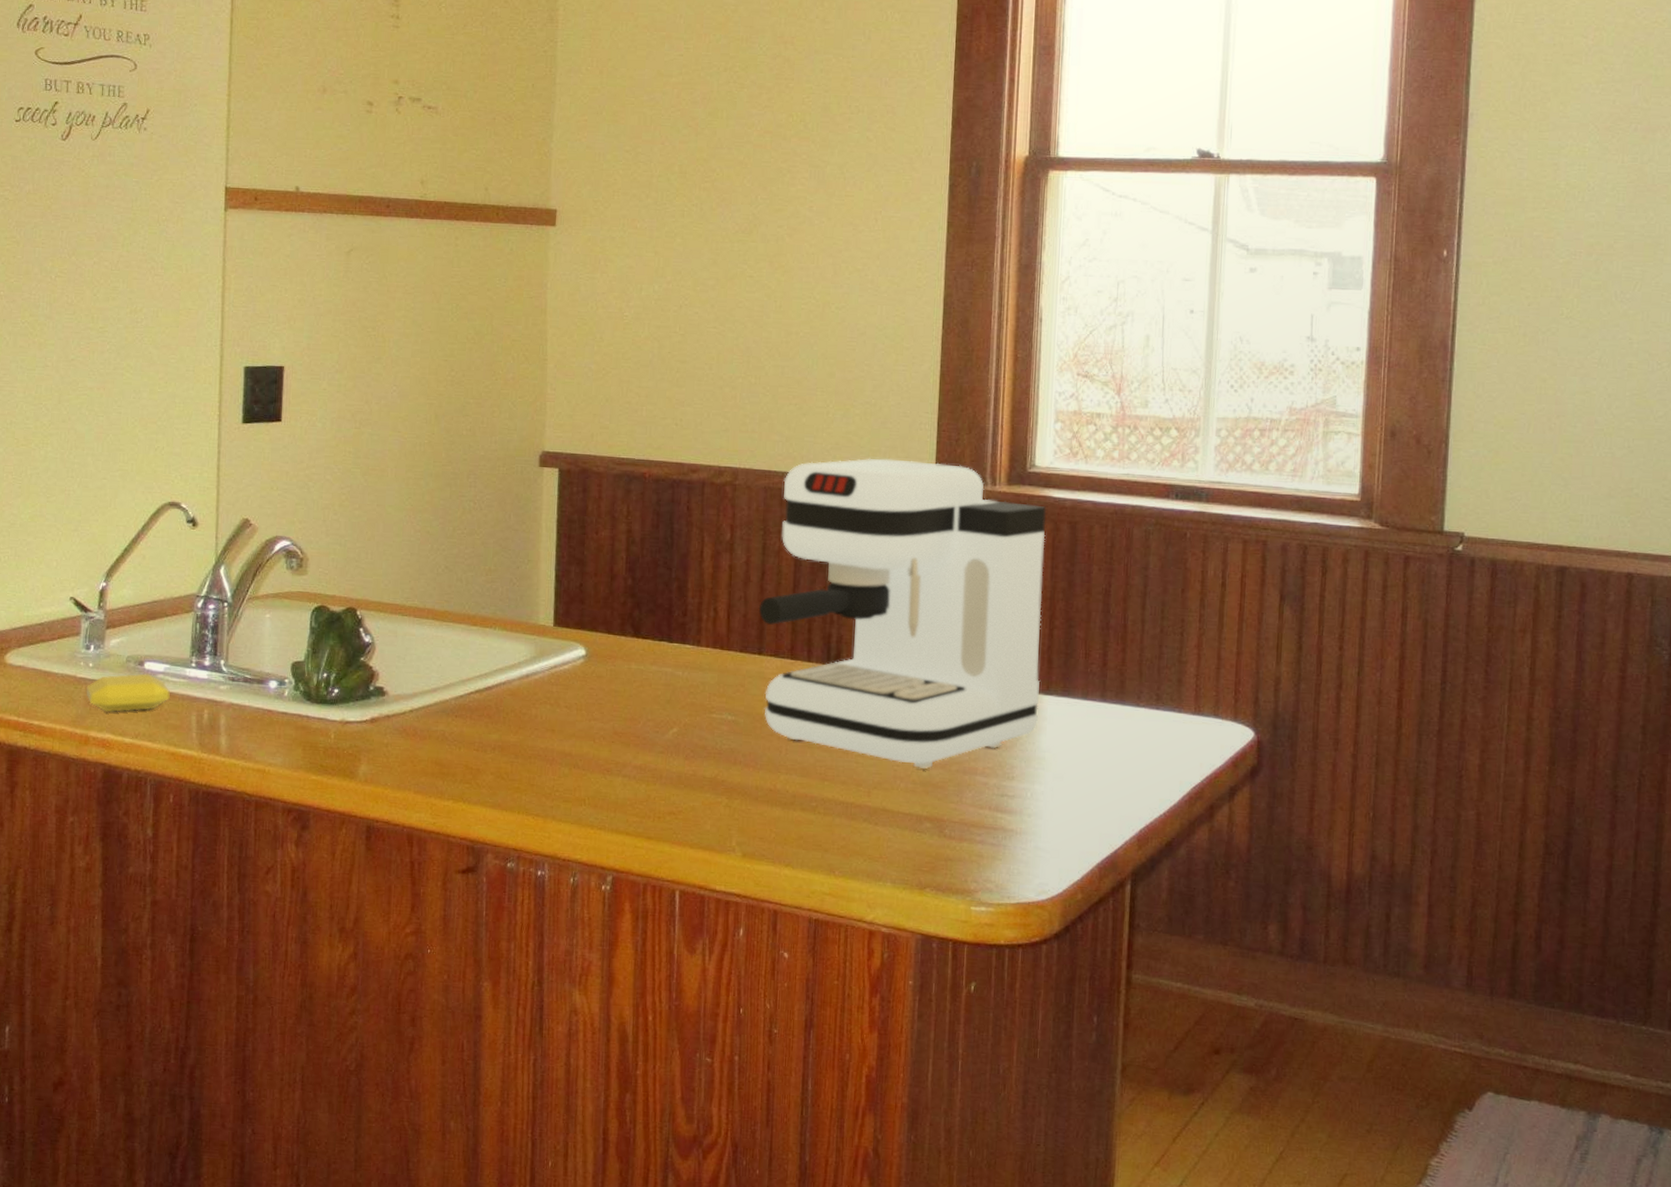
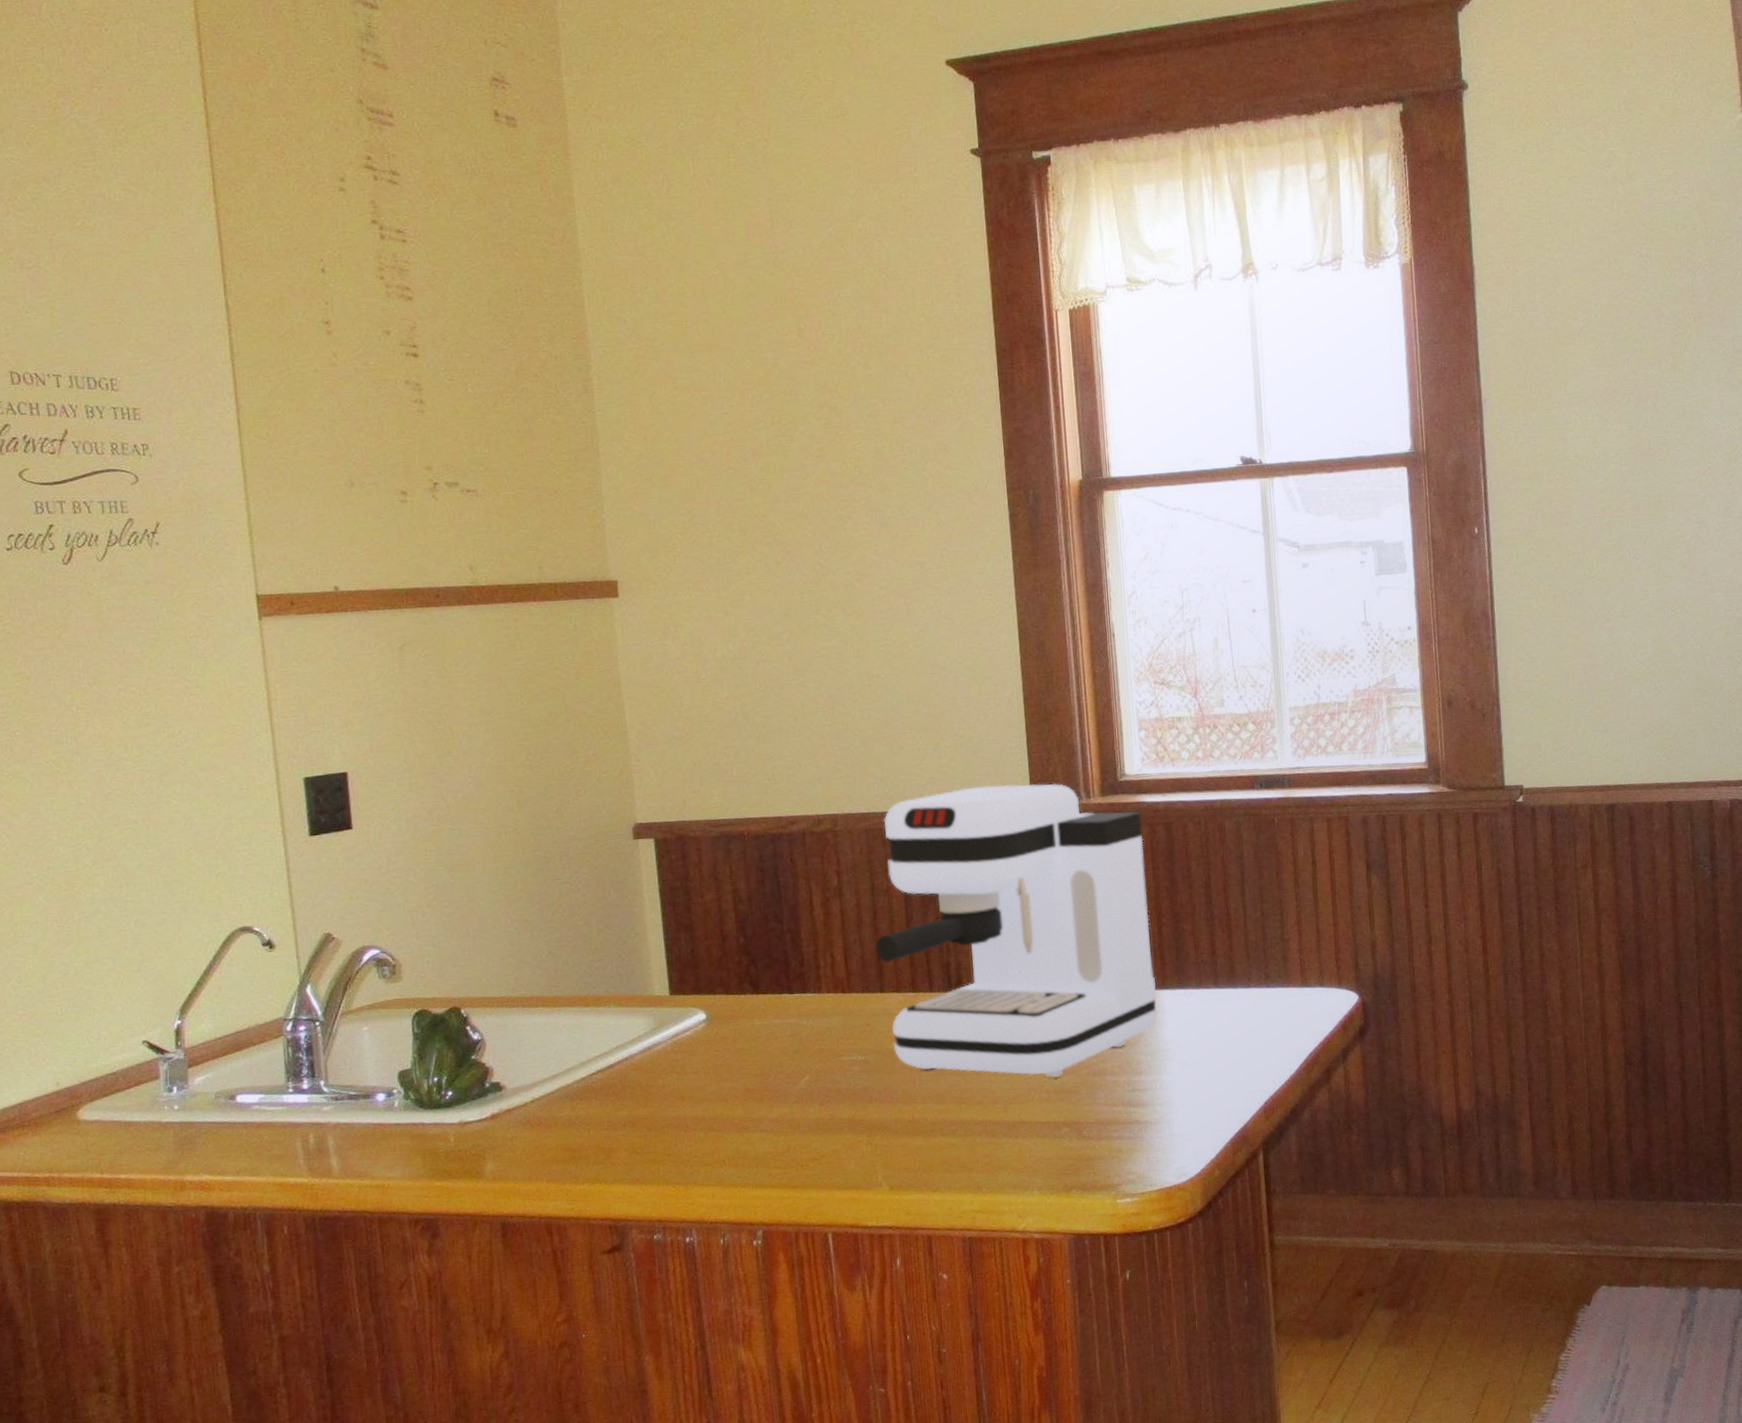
soap bar: present [86,673,170,712] -> none [174,1107,269,1153]

